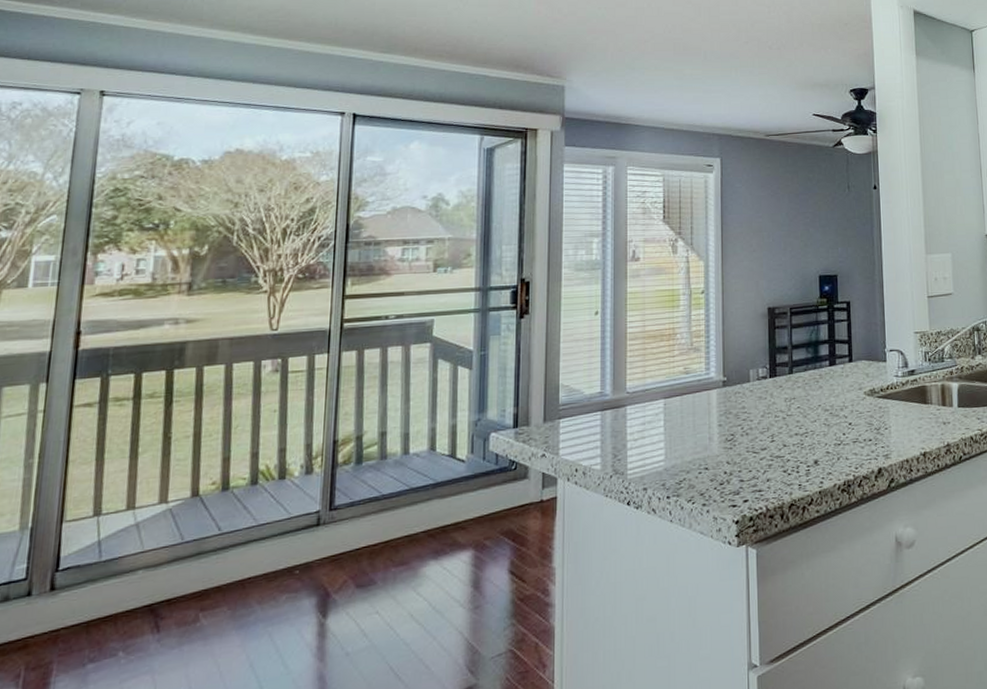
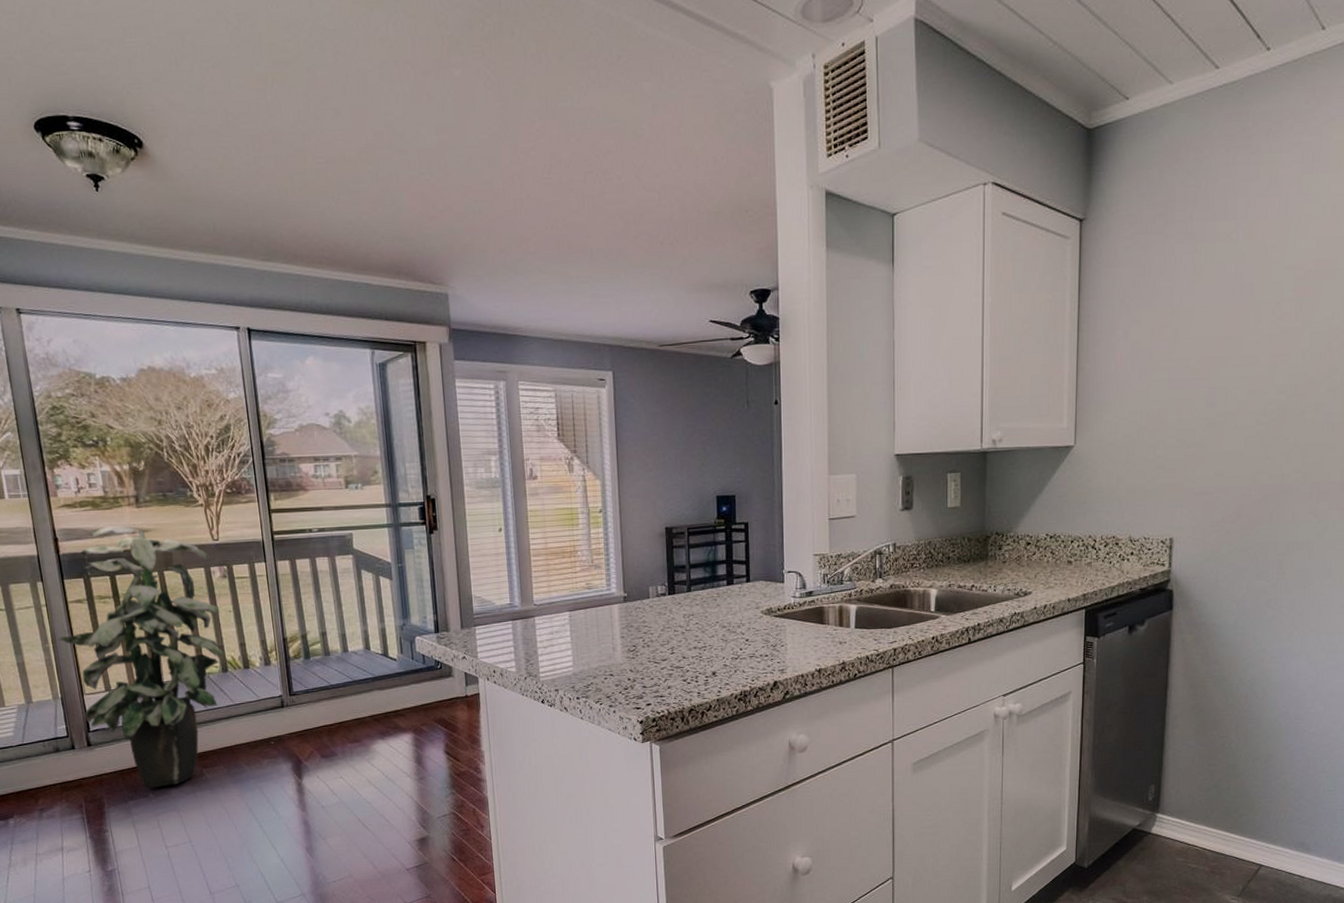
indoor plant: none [47,315,263,645] -> present [57,525,223,788]

